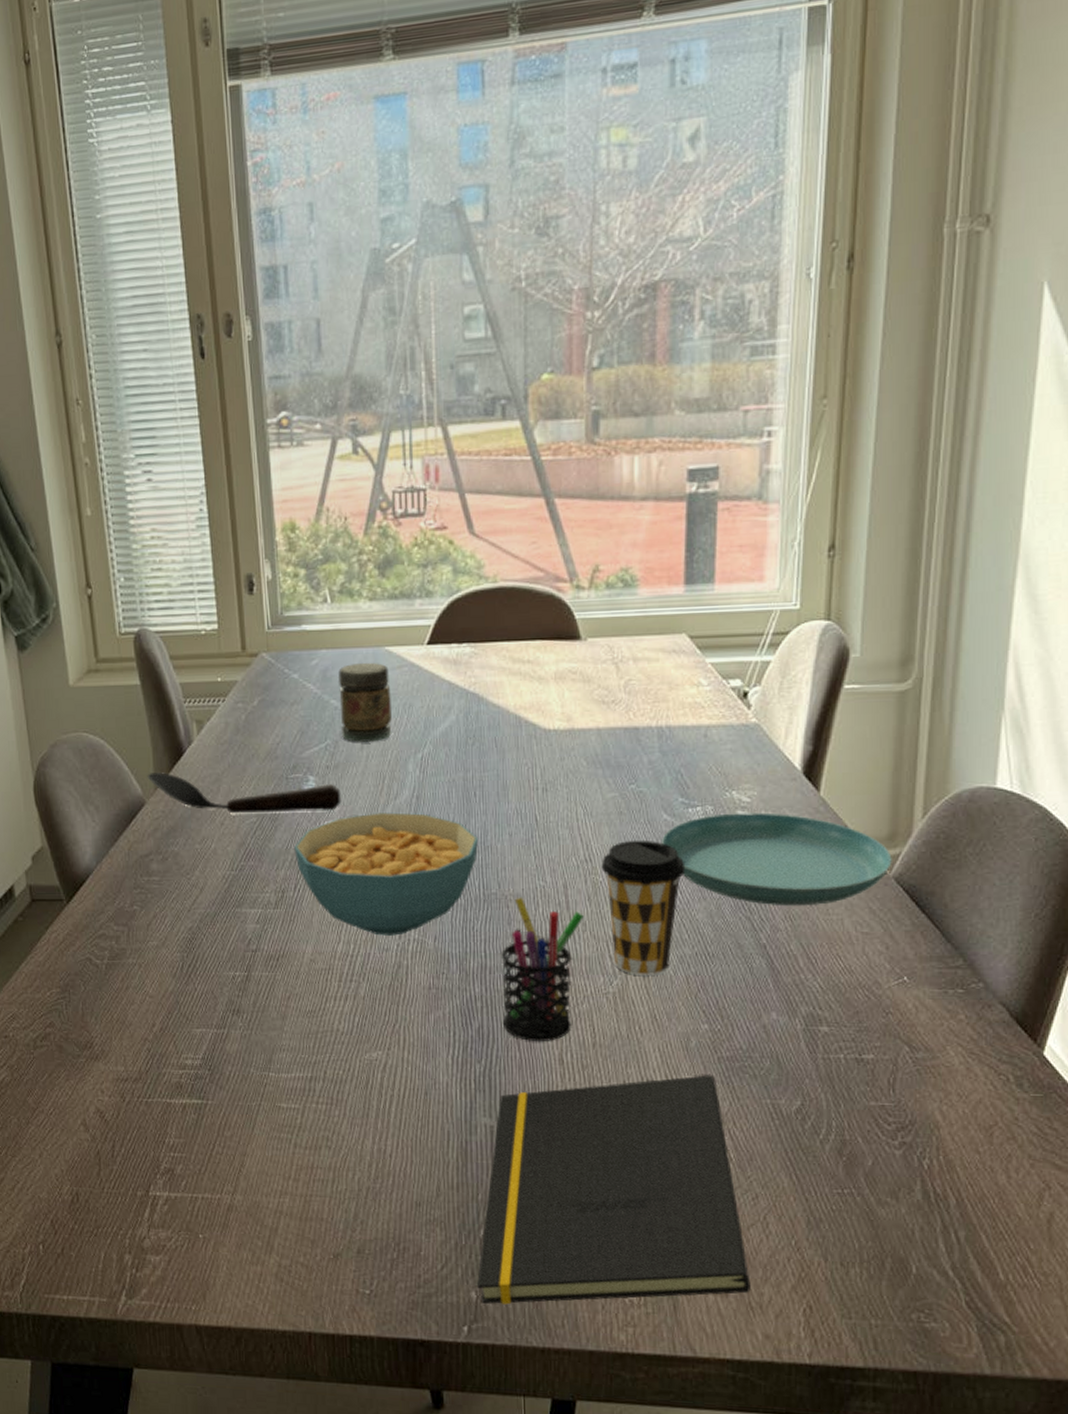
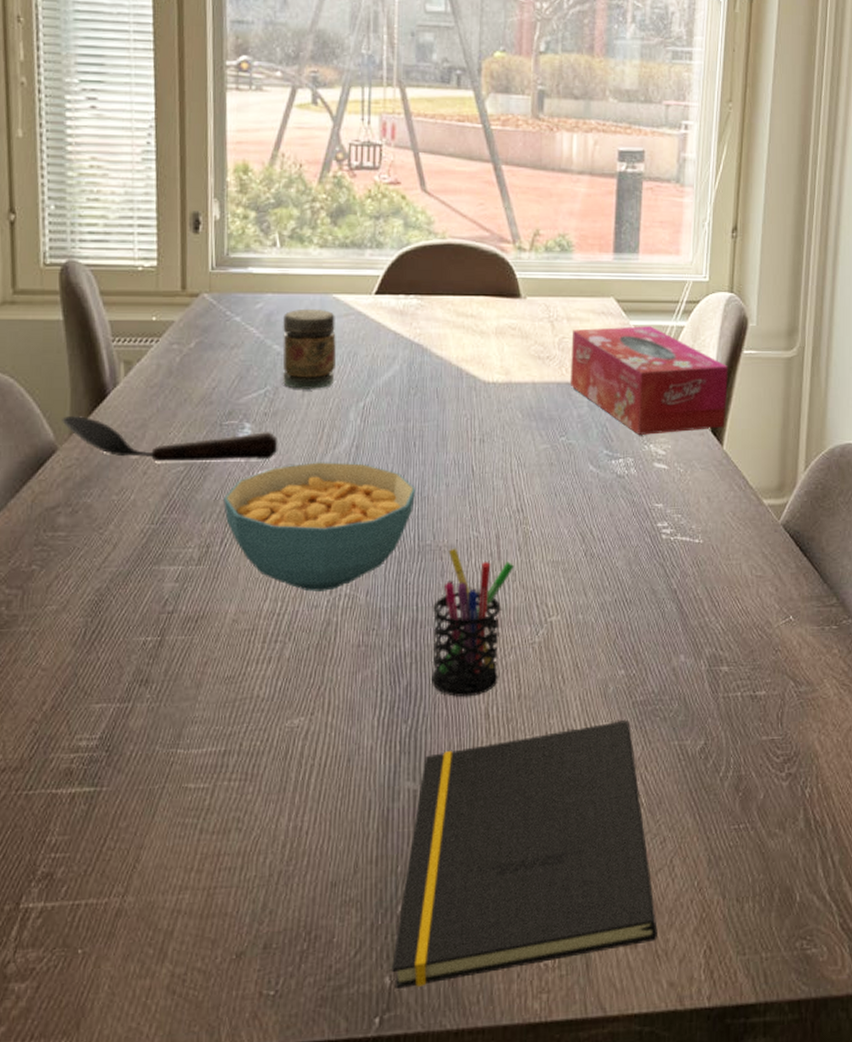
coffee cup: present [601,840,686,975] -> none [532,490,608,624]
tissue box: none [638,663,825,781] -> present [569,326,728,435]
saucer: present [662,813,892,906] -> none [588,465,781,553]

